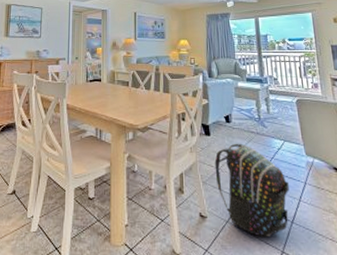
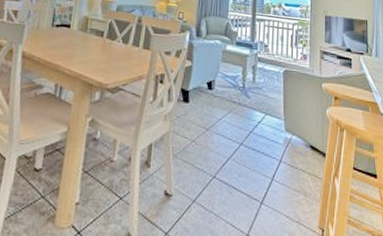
backpack: present [214,143,289,237] -> none [188,113,264,219]

